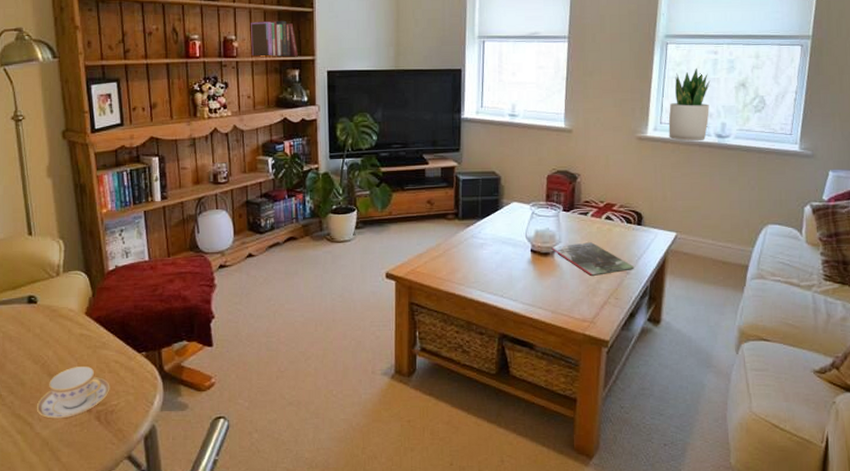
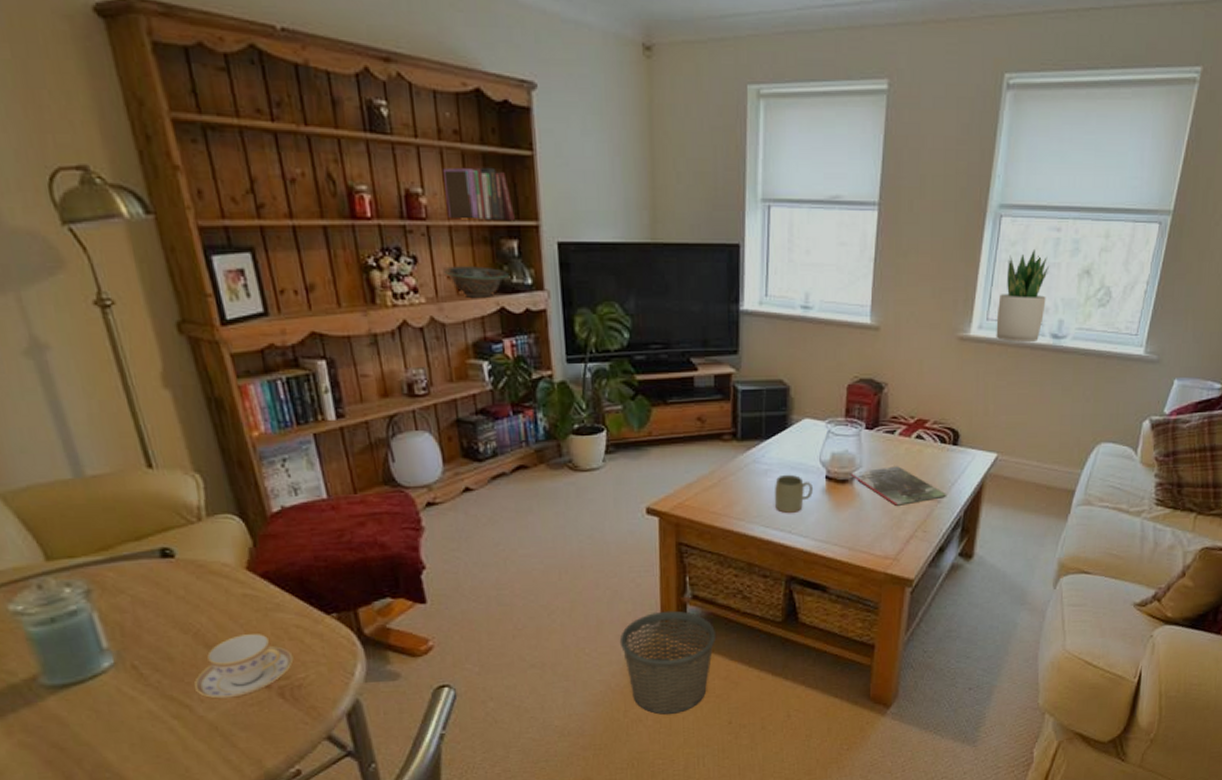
decorative bowl: none [246,89,291,111] -> present [444,266,509,297]
basket: none [361,360,441,453] -> present [619,610,717,715]
mug: none [488,247,520,280] -> present [774,474,813,513]

